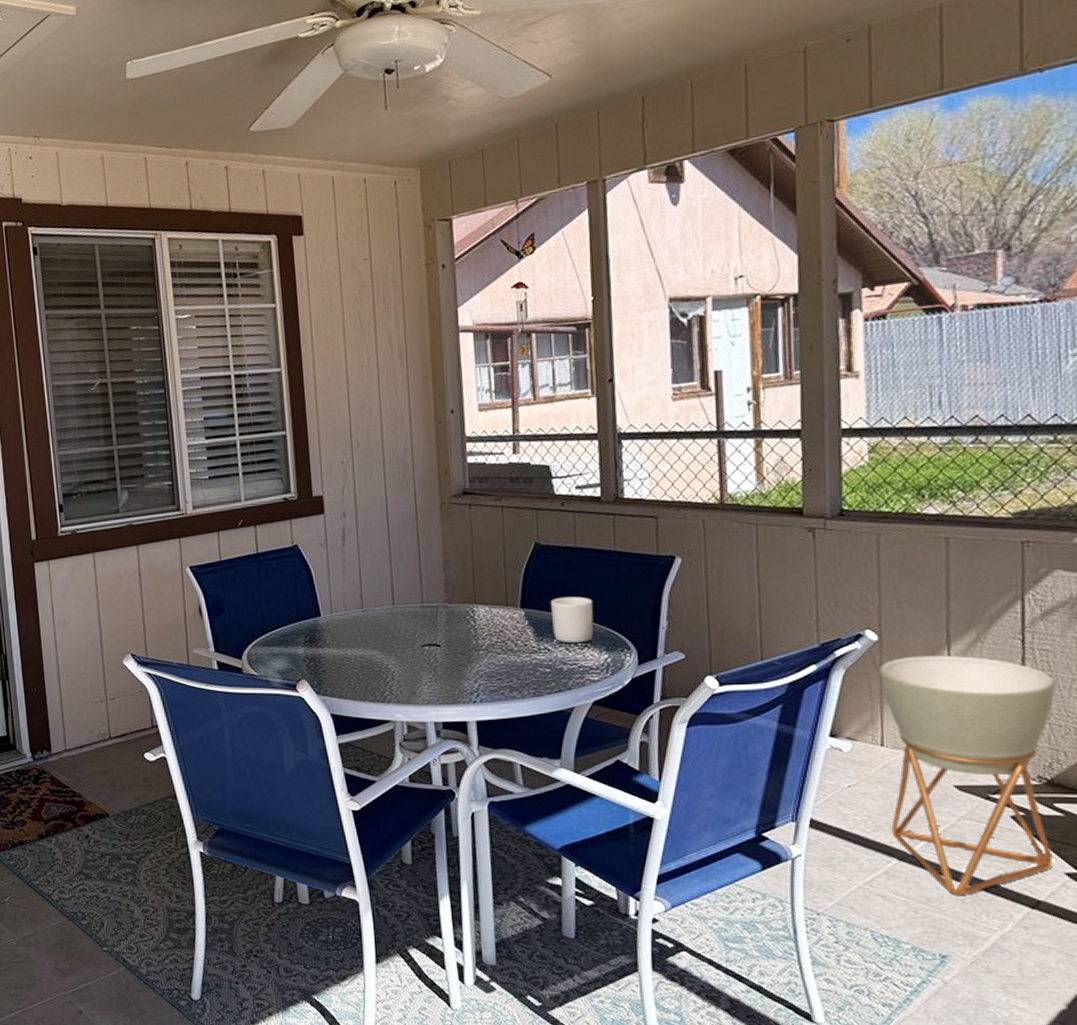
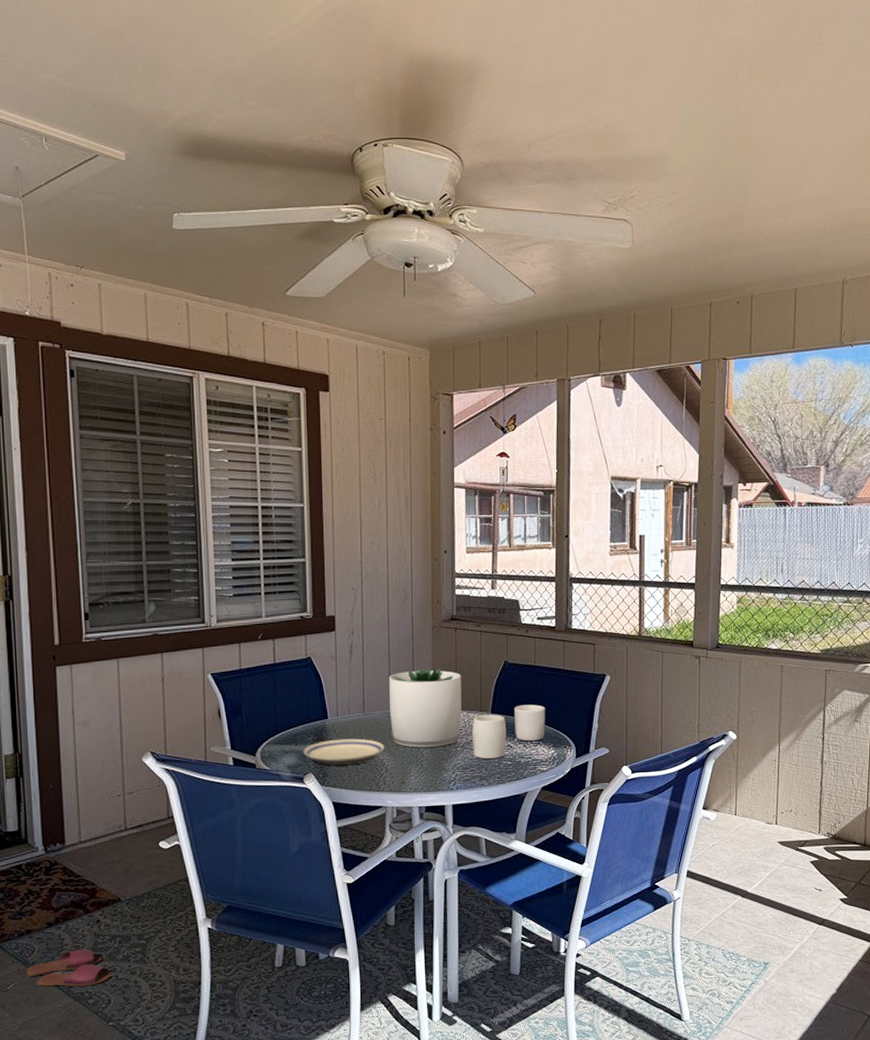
slippers: none [21,866,103,906] -> present [27,949,111,987]
plate: none [294,639,390,672] -> present [303,738,385,766]
planter: none [390,553,483,651] -> present [388,667,462,748]
mug: none [496,609,543,666] -> present [472,714,507,760]
planter: present [879,655,1056,896] -> none [736,749,840,920]

